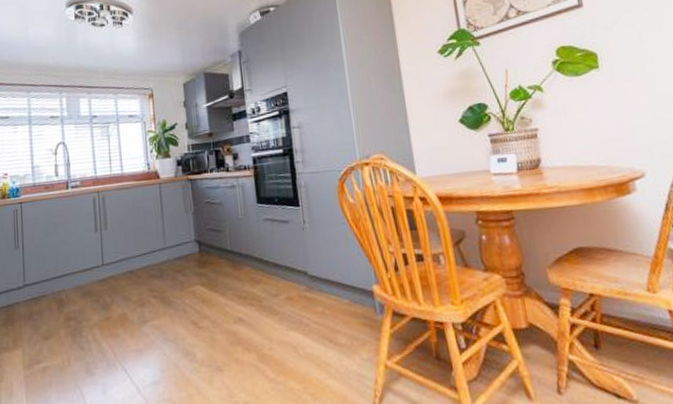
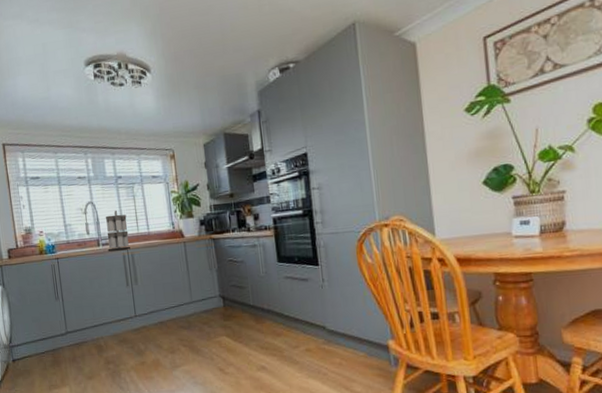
spice rack: none [76,150,102,195] -> present [105,210,130,252]

